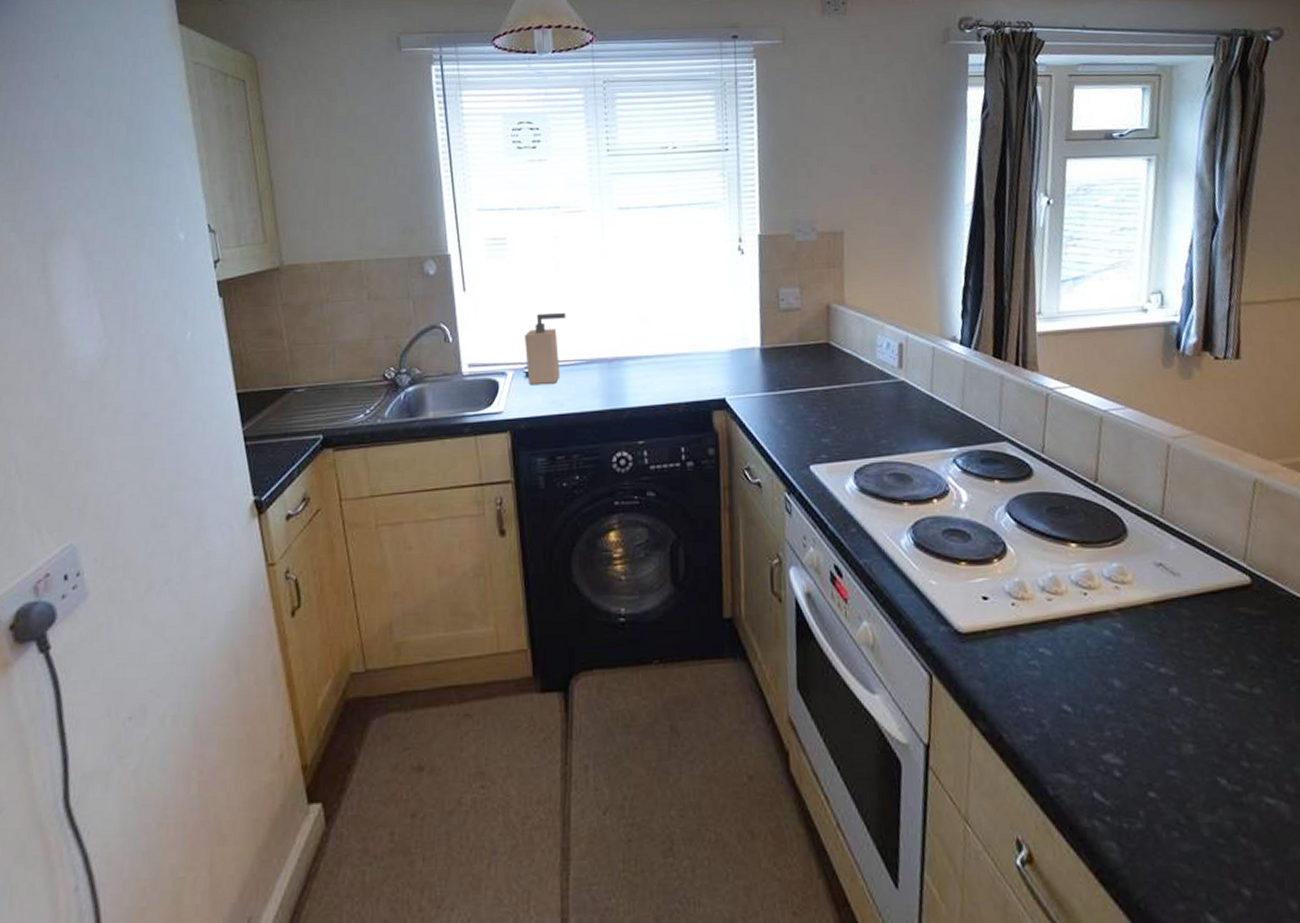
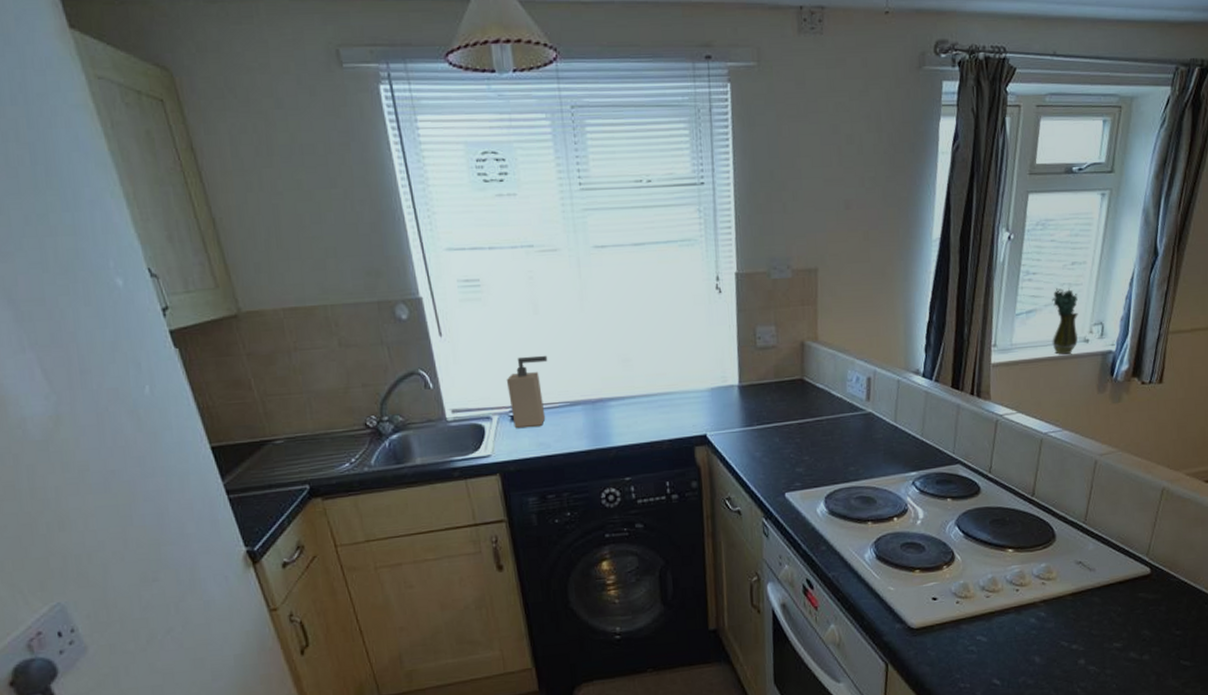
vase: none [1101,253,1135,324] -> present [1052,287,1078,354]

